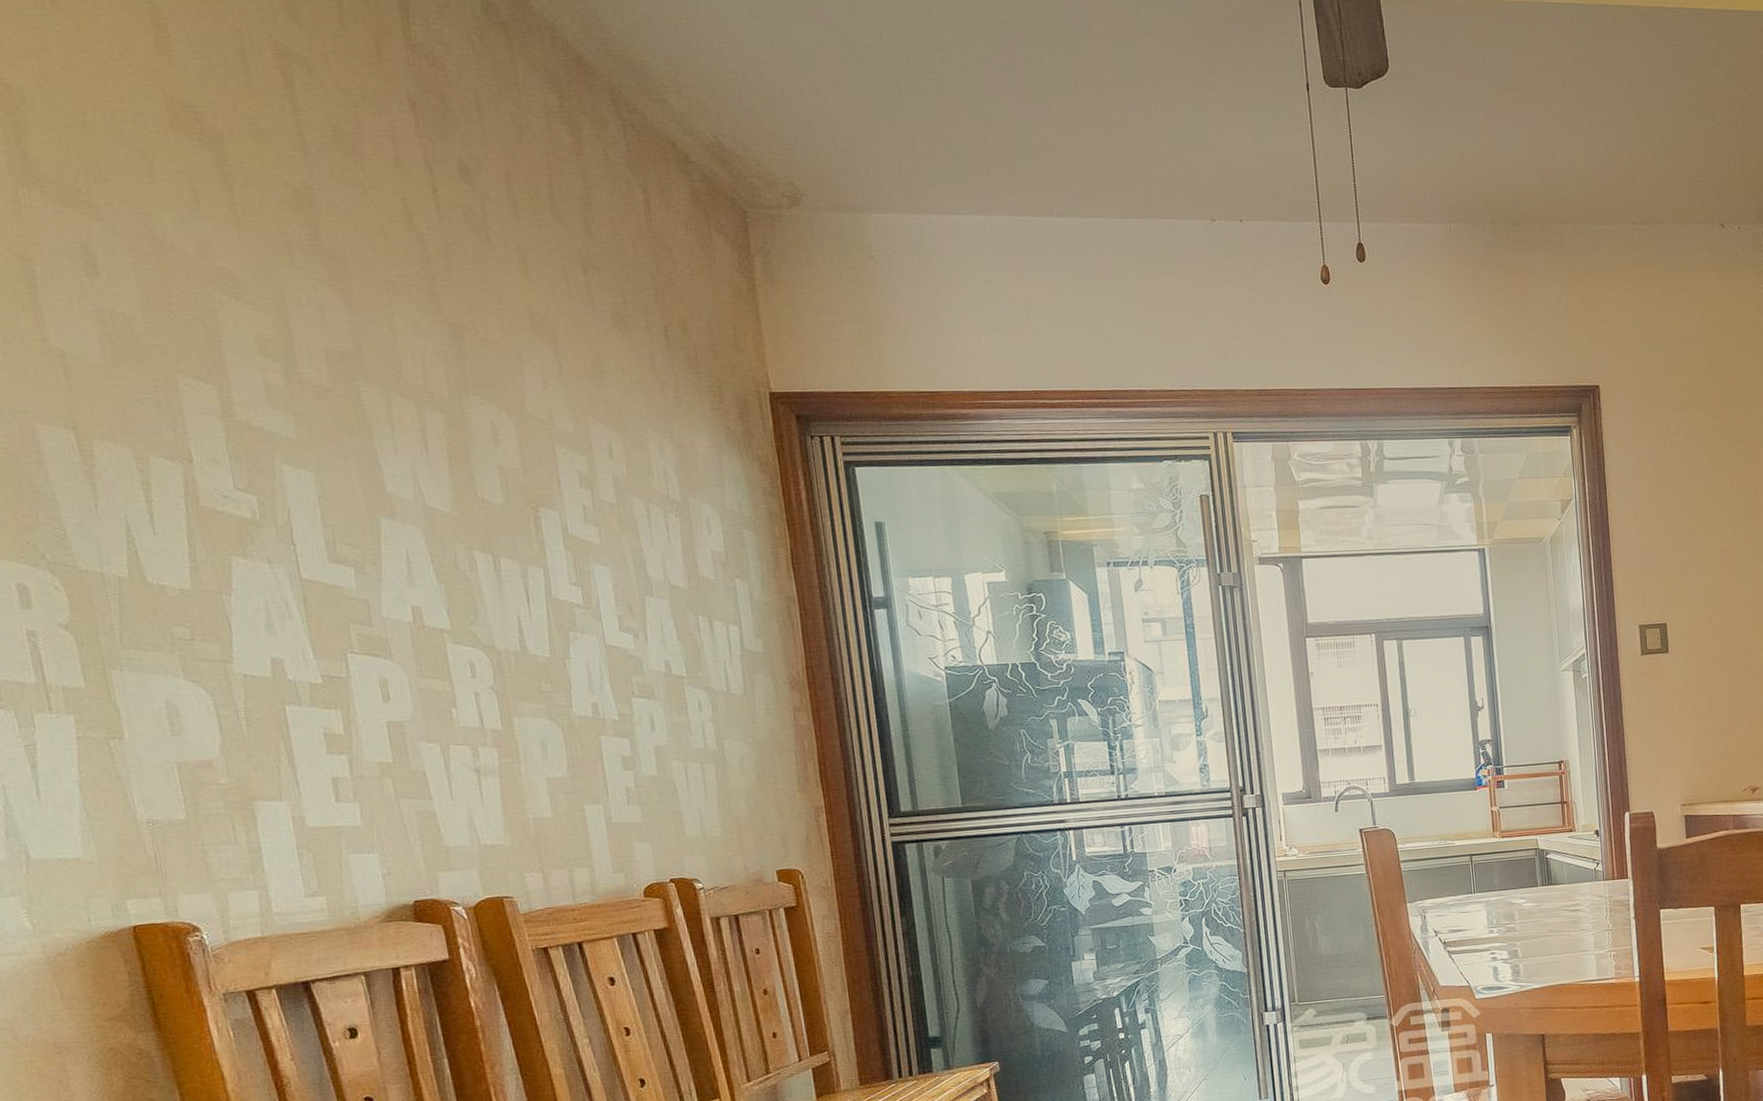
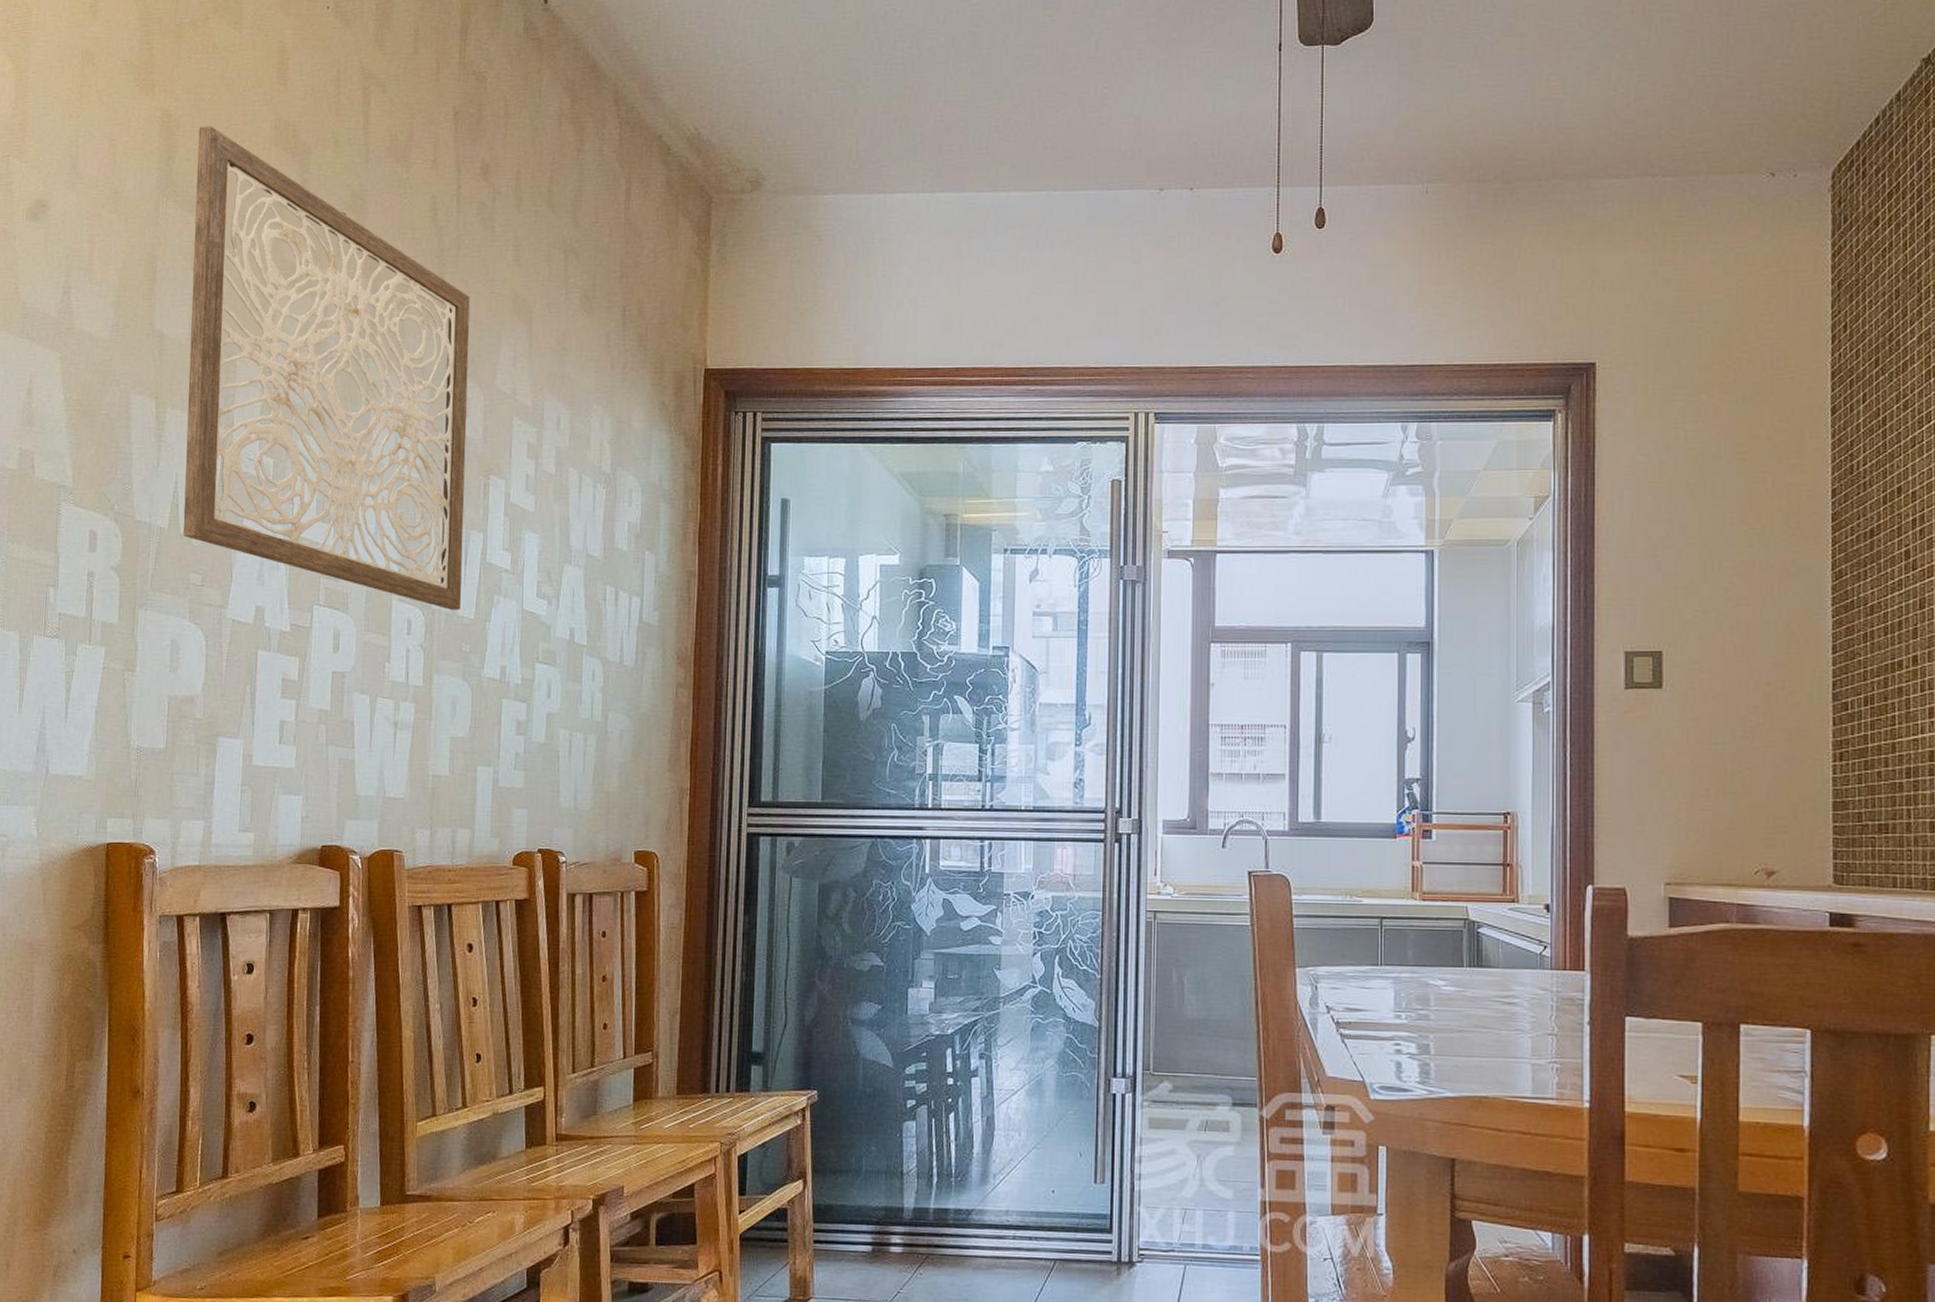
wall art: none [55,101,532,650] -> present [182,126,470,610]

